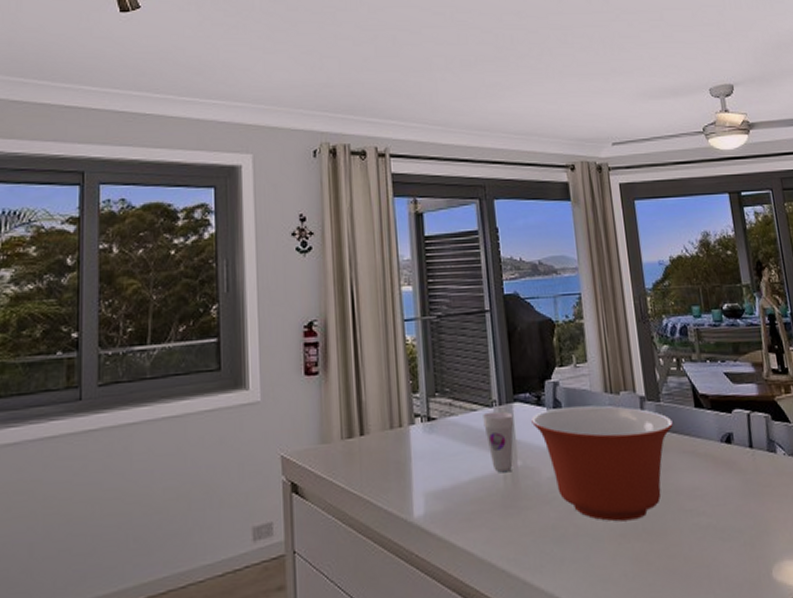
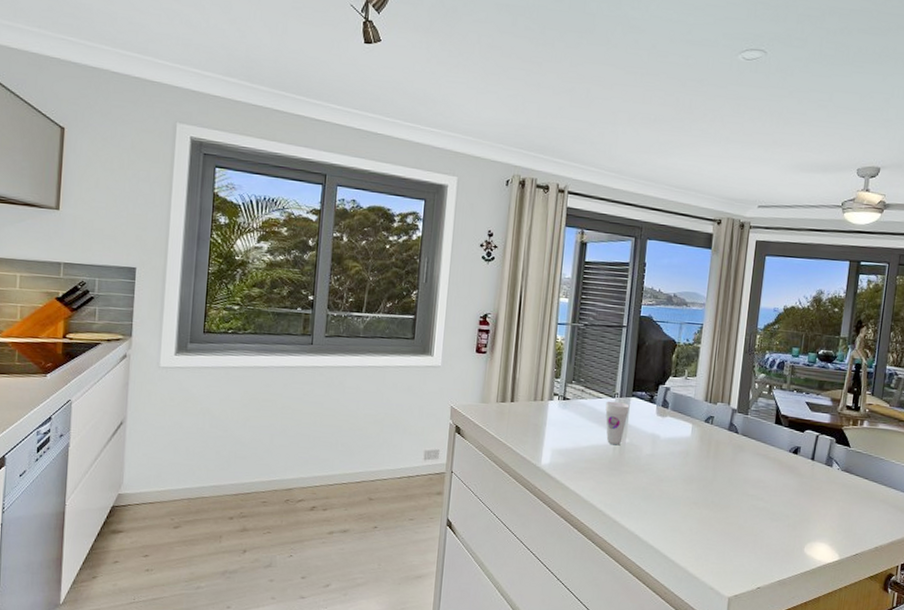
mixing bowl: present [531,405,673,522] -> none [643,406,754,495]

